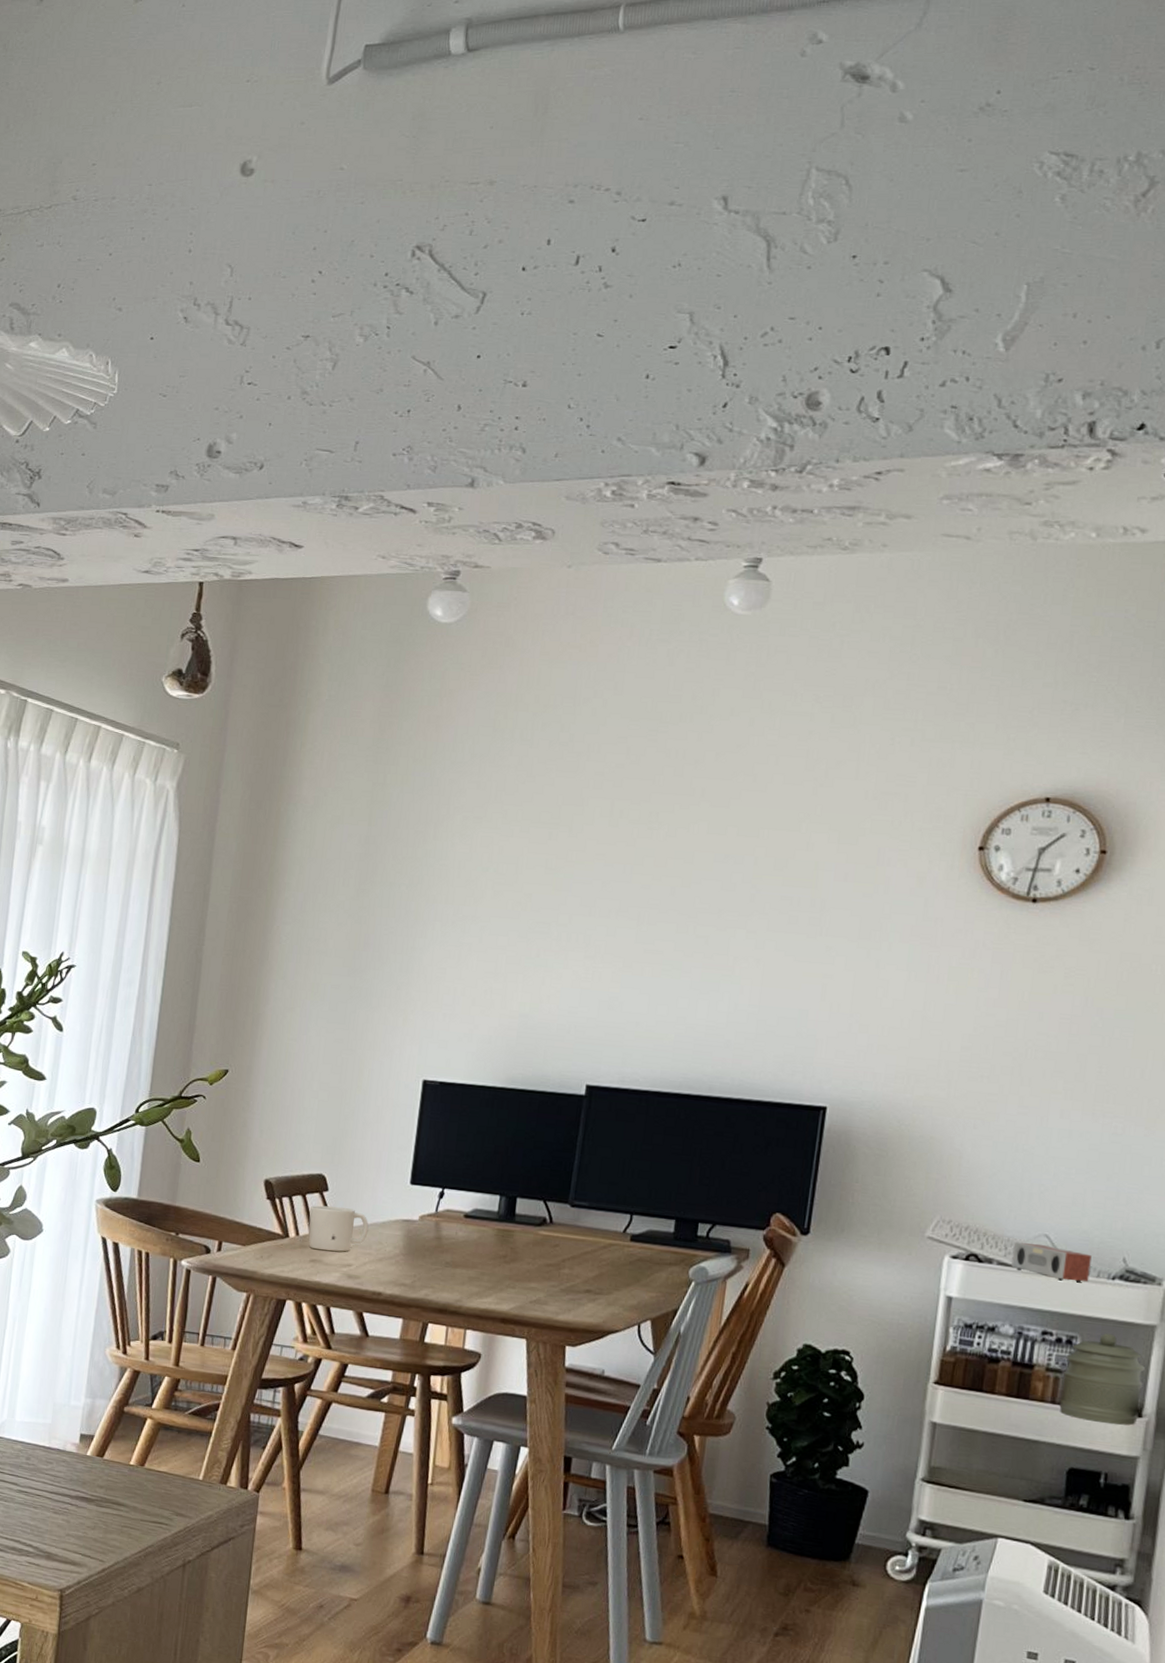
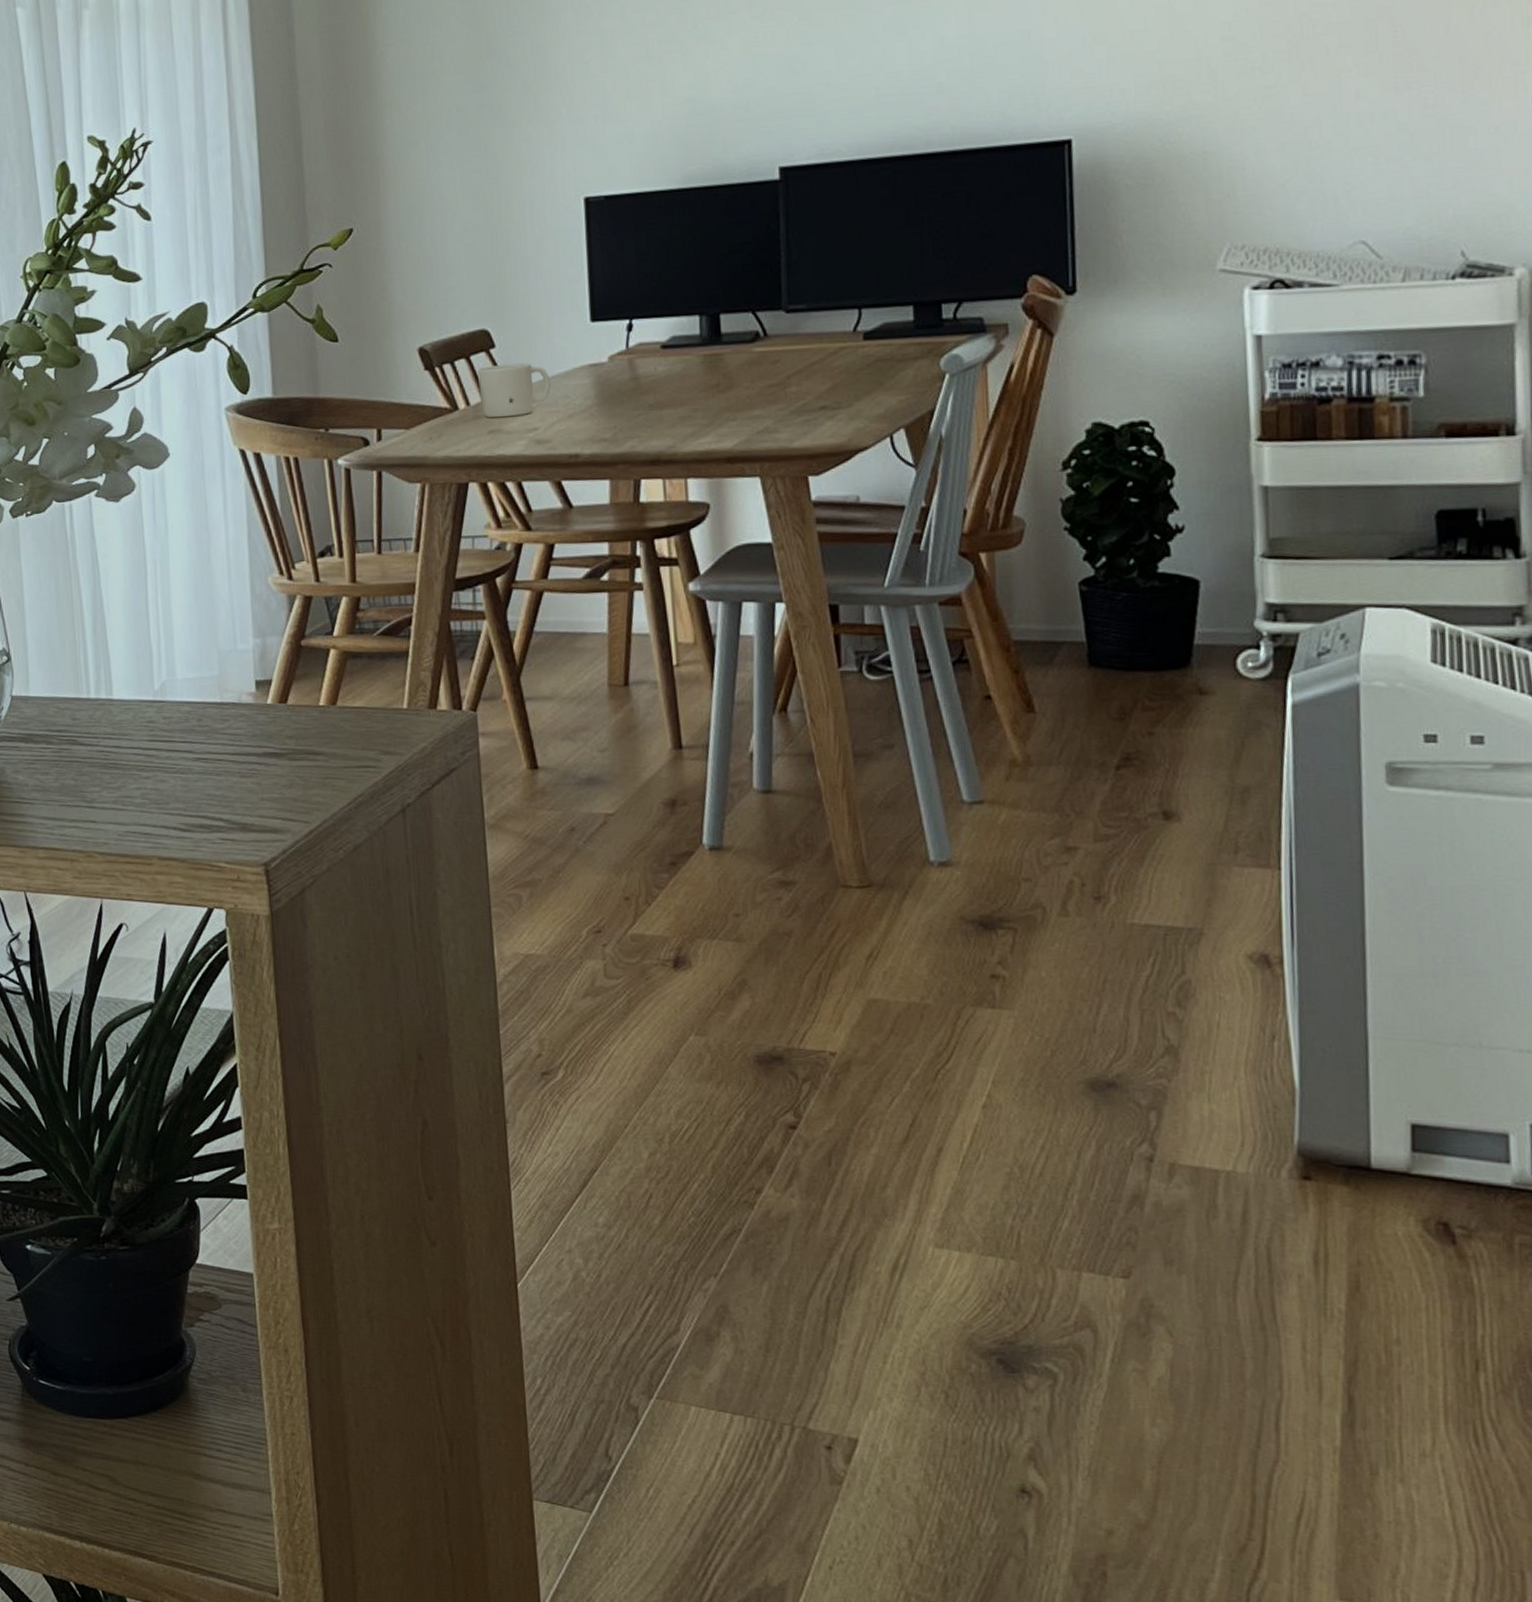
speaker: present [1011,1242,1092,1283] -> none [1325,253,1424,292]
jar: present [1059,1333,1145,1426] -> none [1411,343,1511,452]

